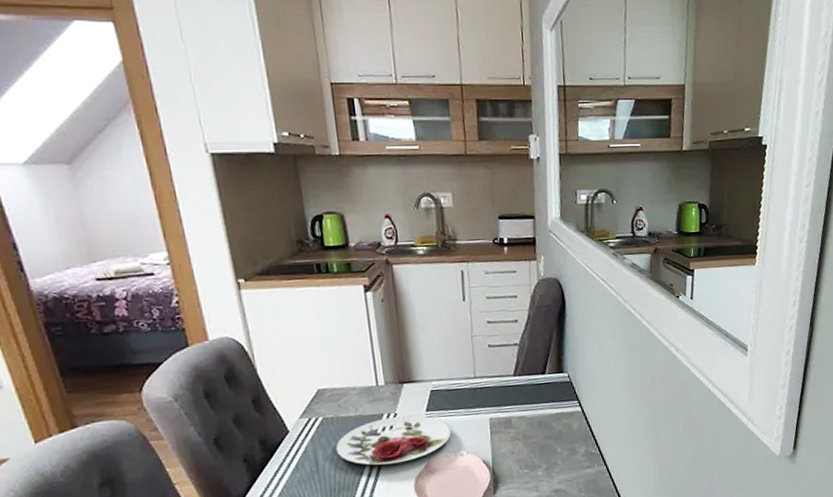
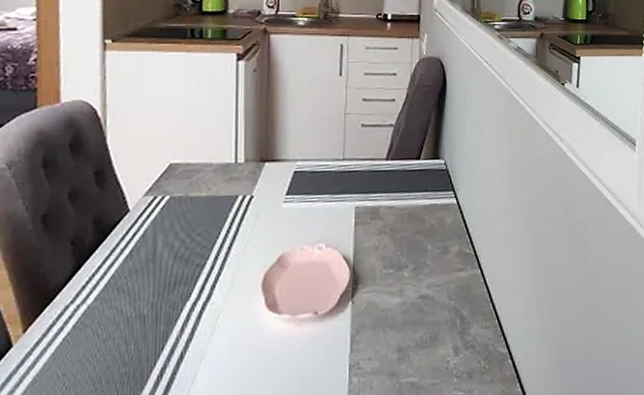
plate: present [335,415,452,466] -> none [178,199,312,256]

